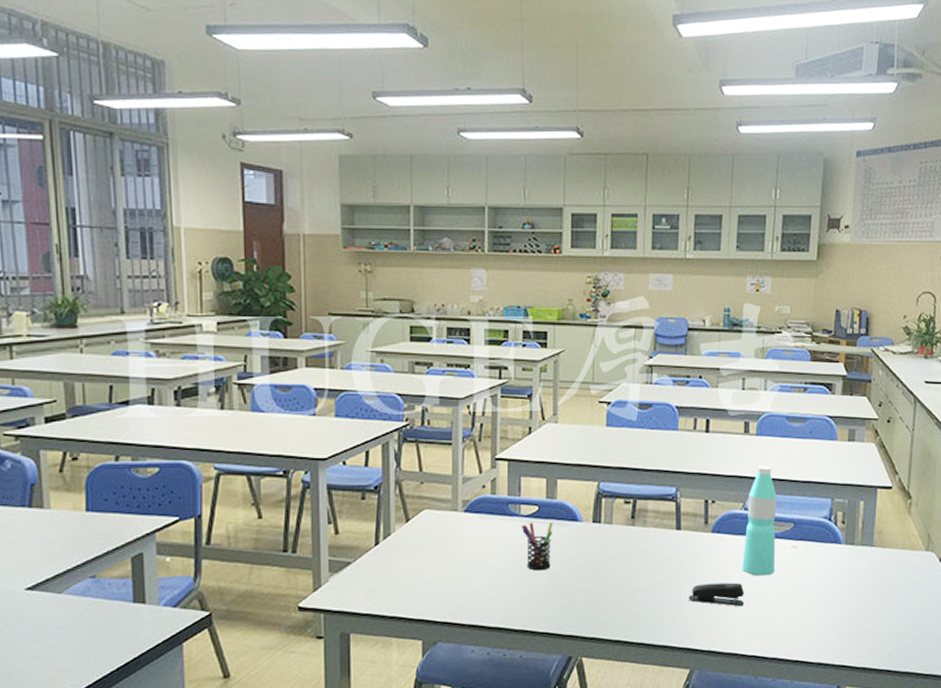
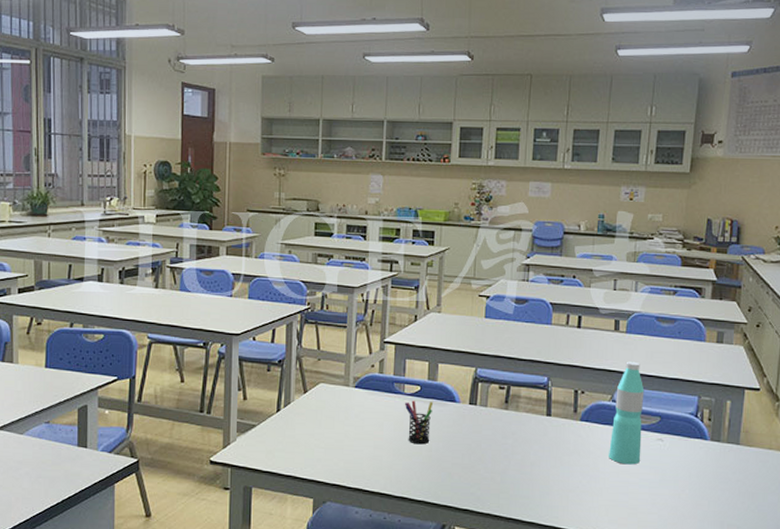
stapler: present [688,582,745,607] -> none [556,468,610,492]

